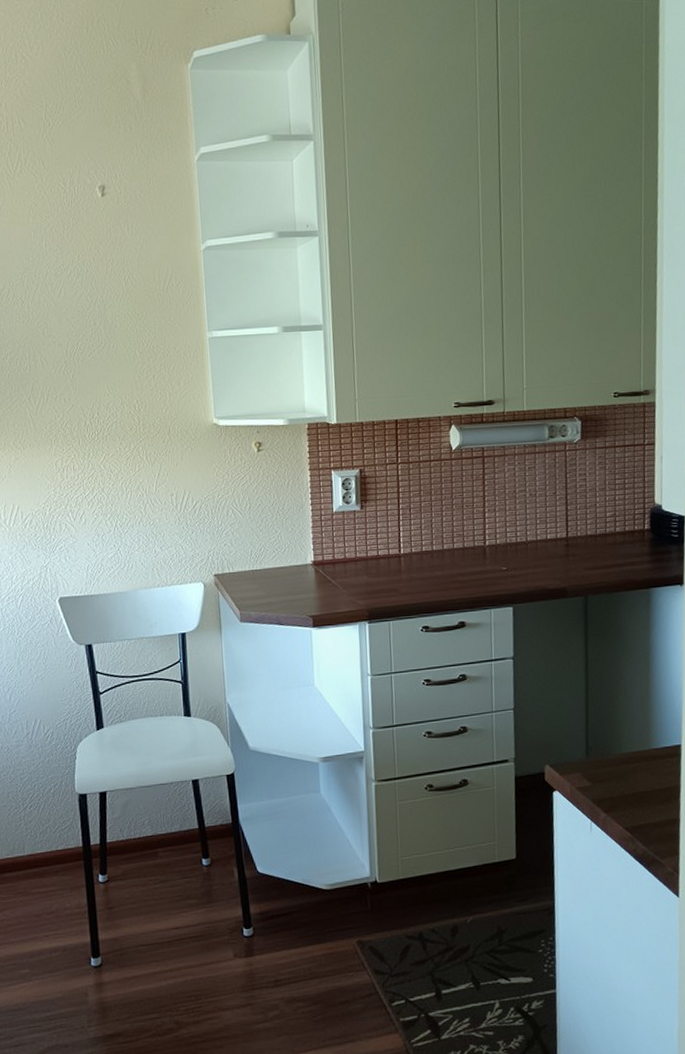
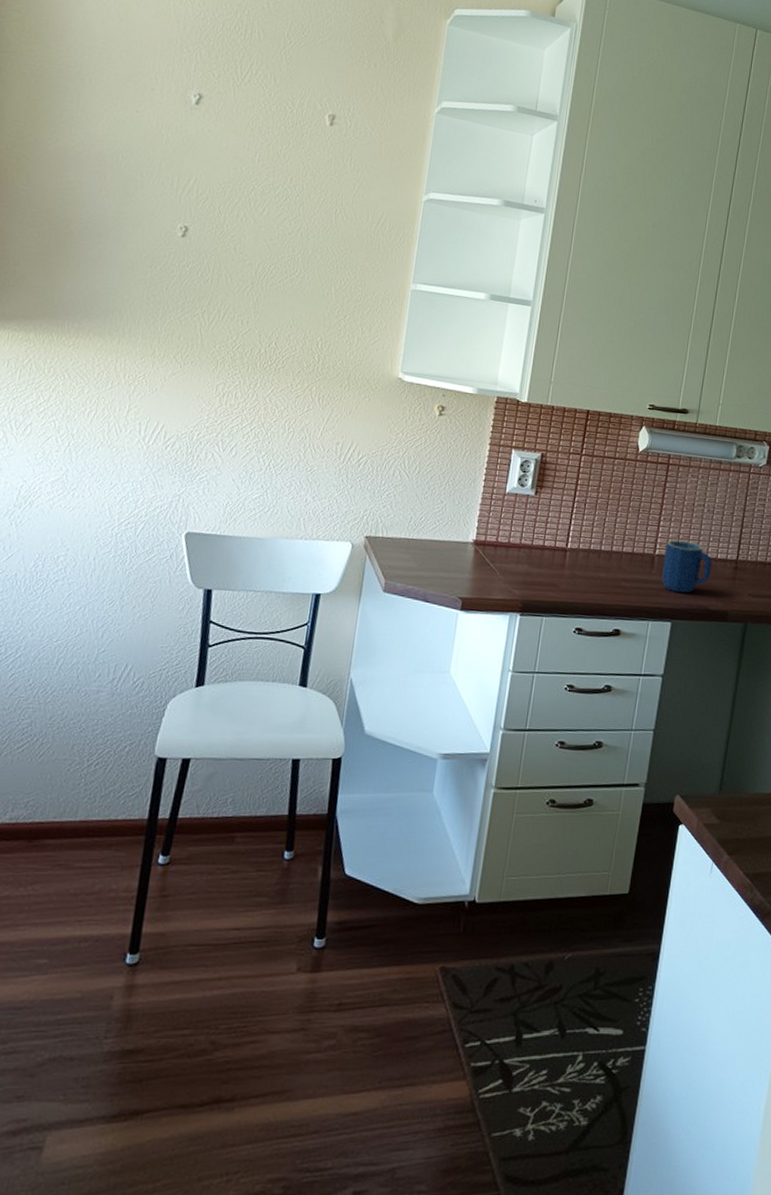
mug: none [494,527,544,578] -> present [662,540,713,594]

